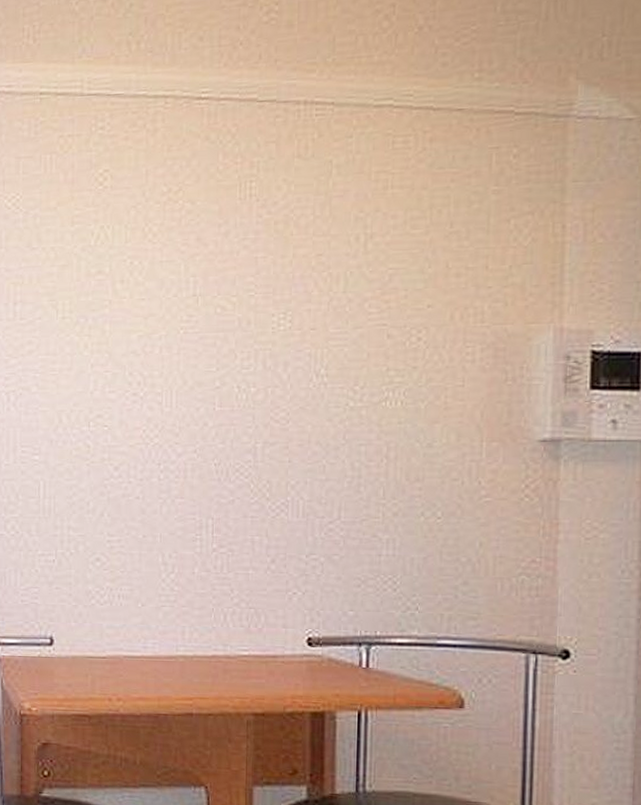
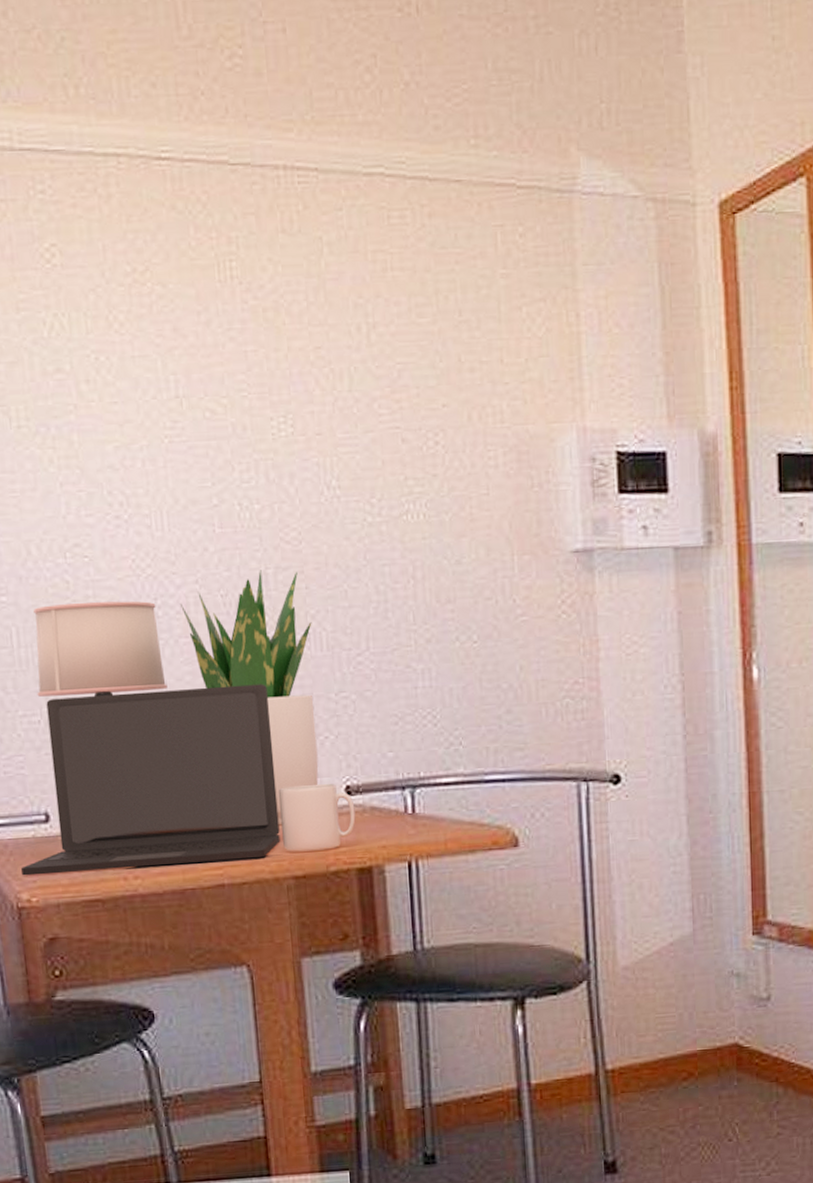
laptop: none [27,542,247,694] -> present [21,684,281,876]
table lamp: none [54,464,162,544] -> present [33,601,168,698]
planter: none [179,444,291,667] -> present [179,570,319,826]
mug: none [247,634,314,693] -> present [278,784,356,852]

